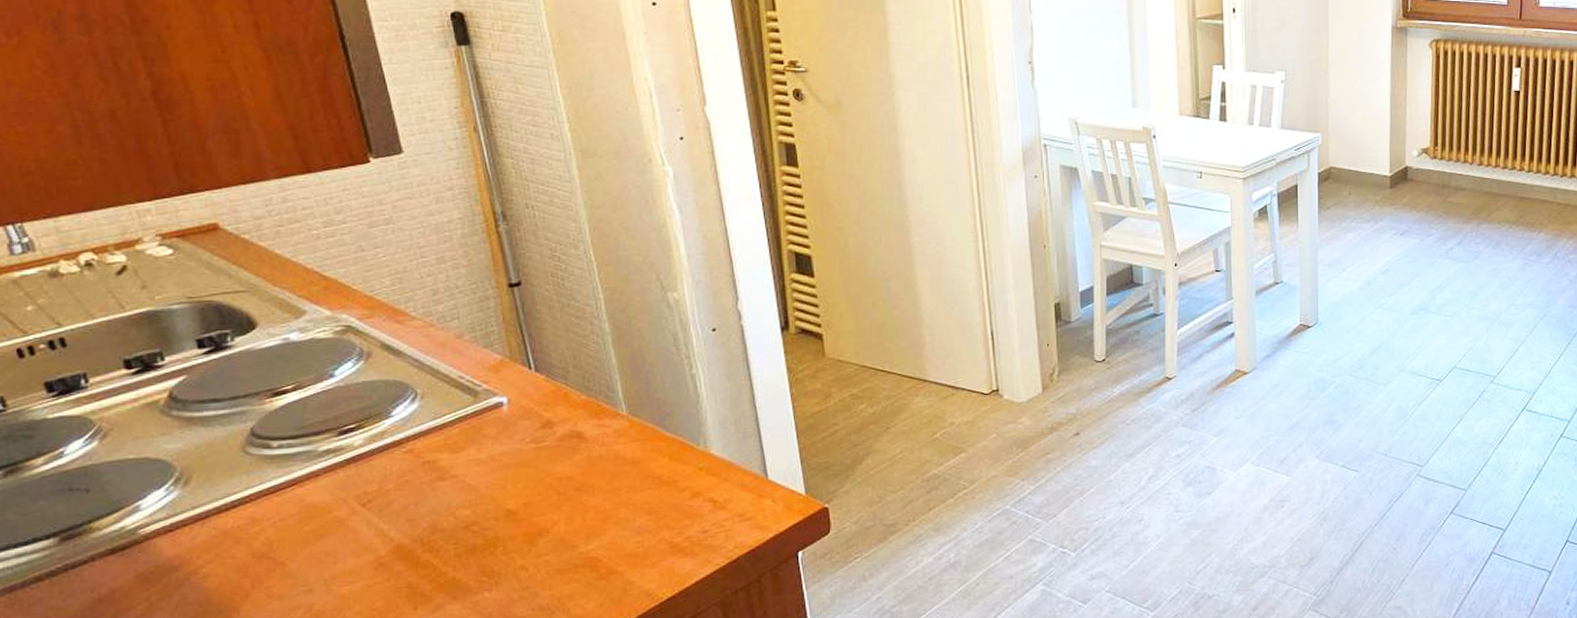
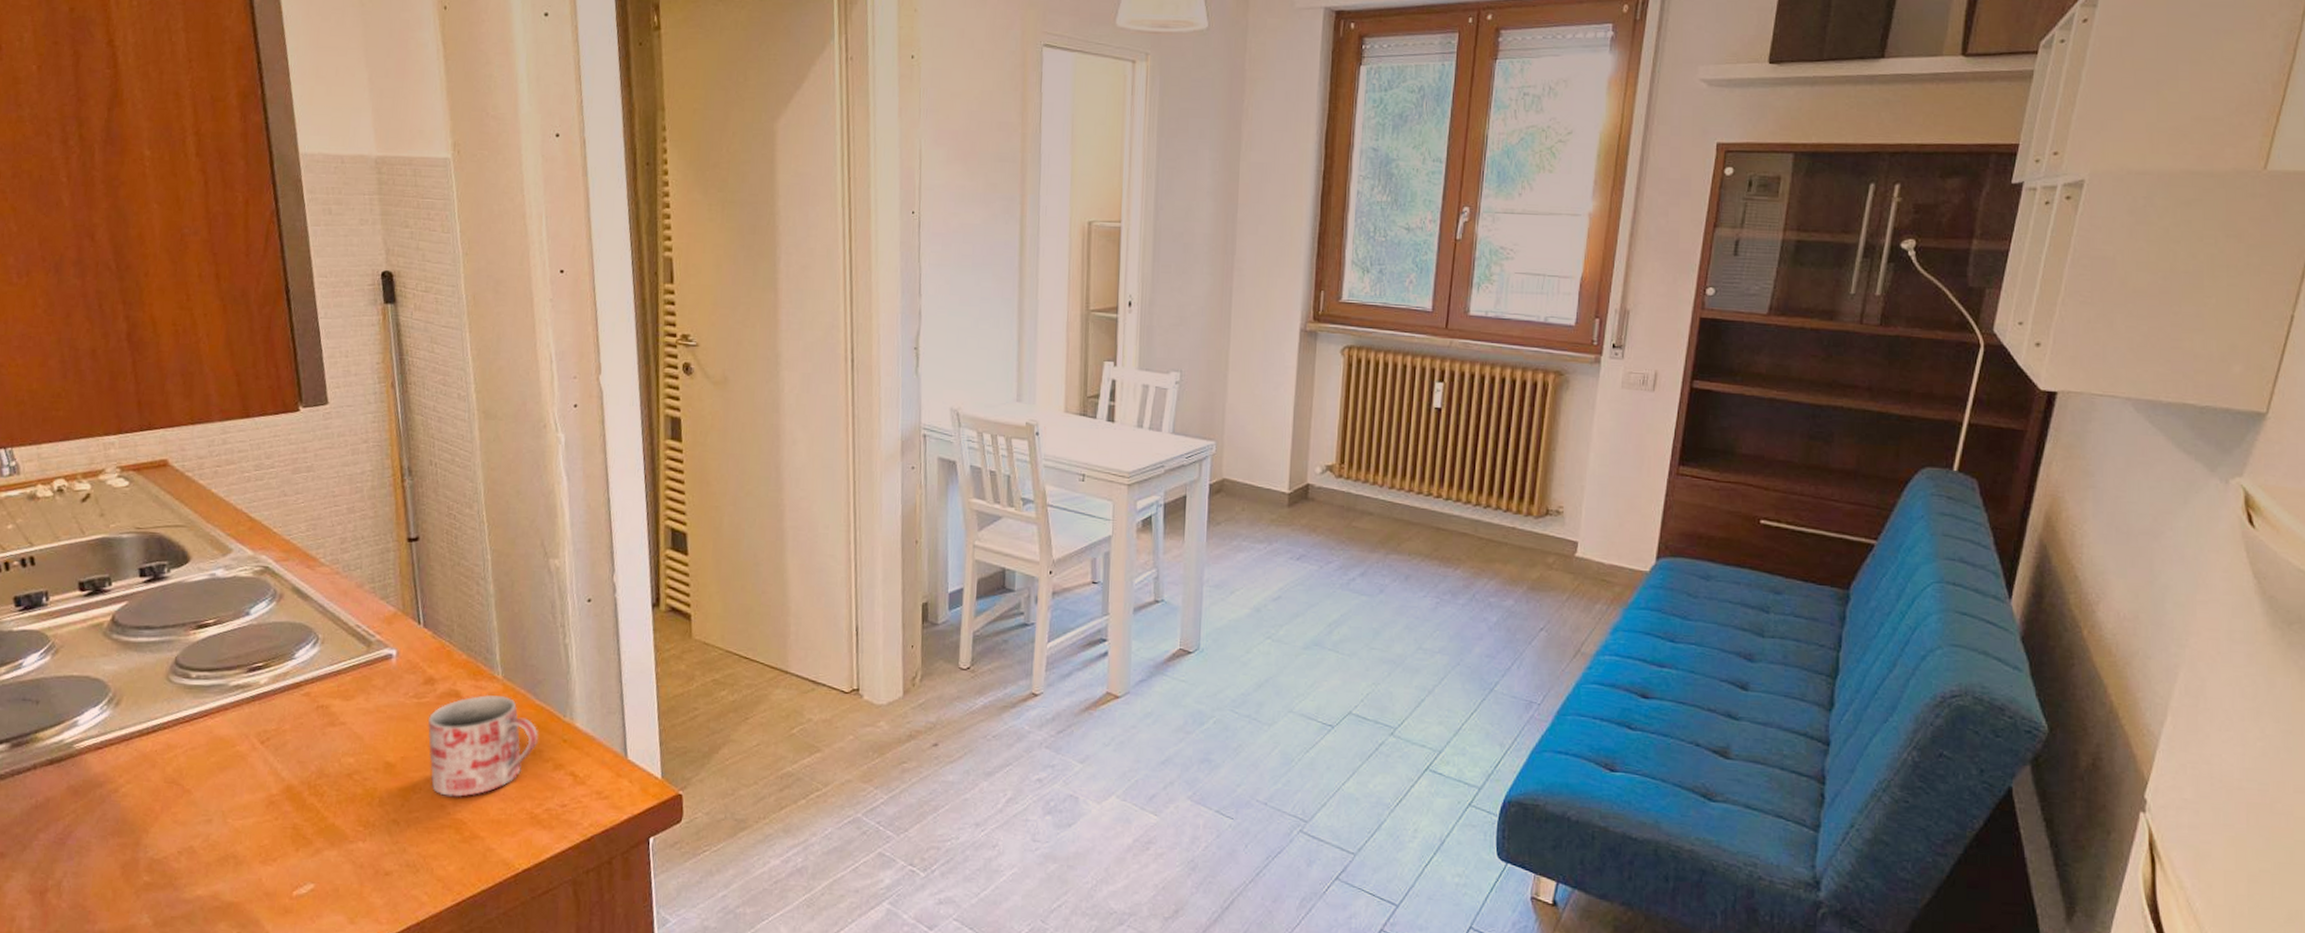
mug: none [549,431,673,536] -> present [427,694,539,797]

